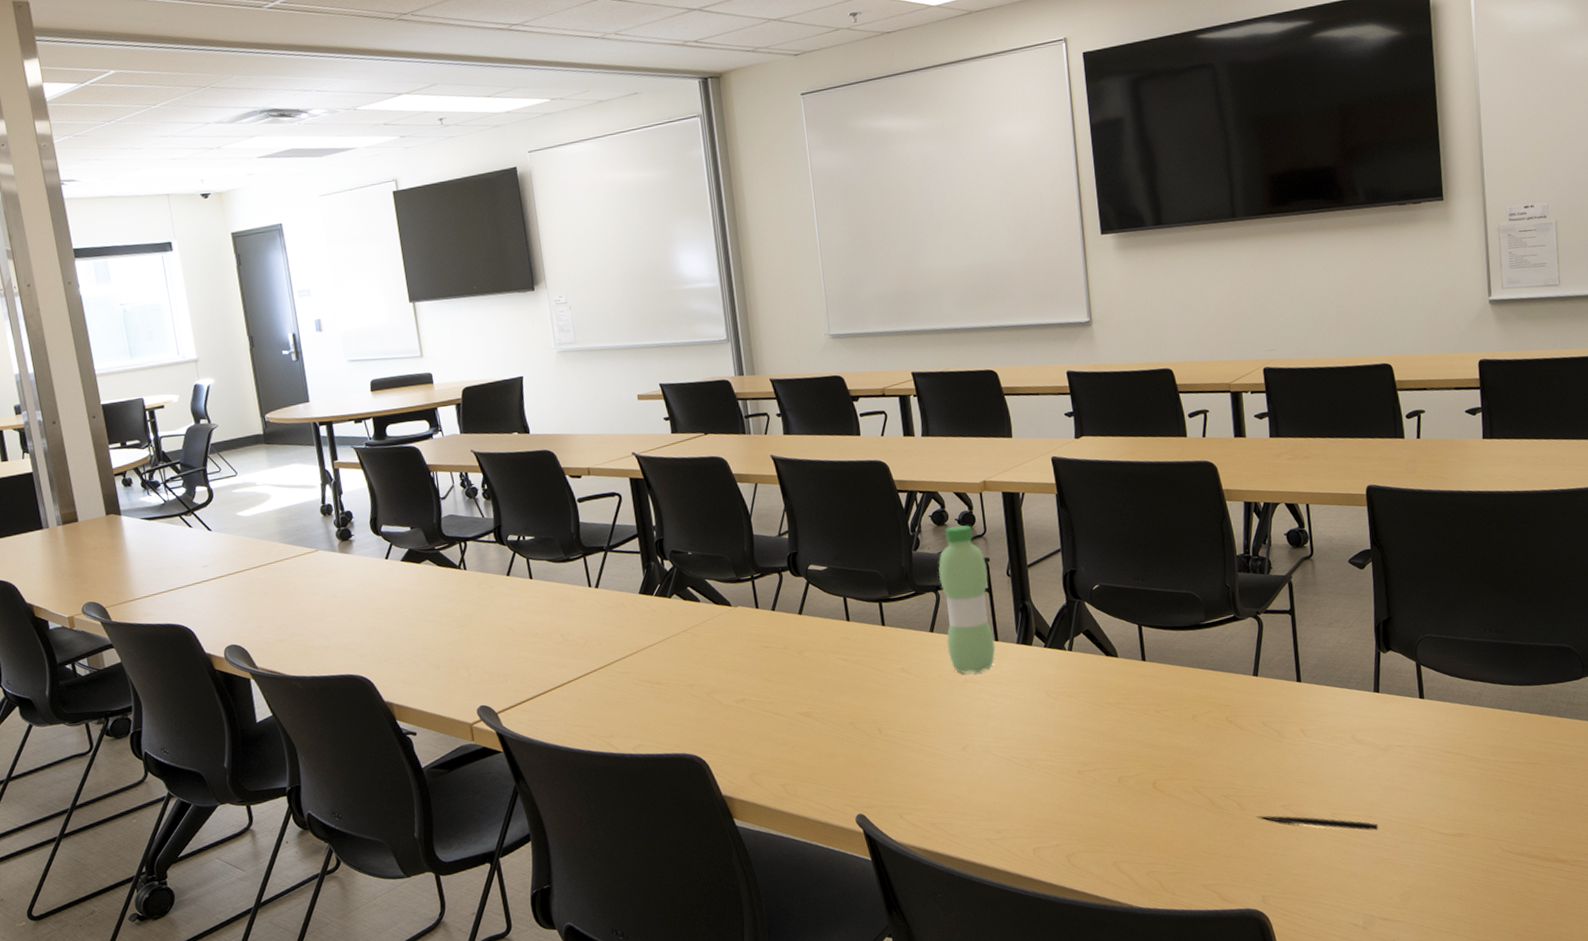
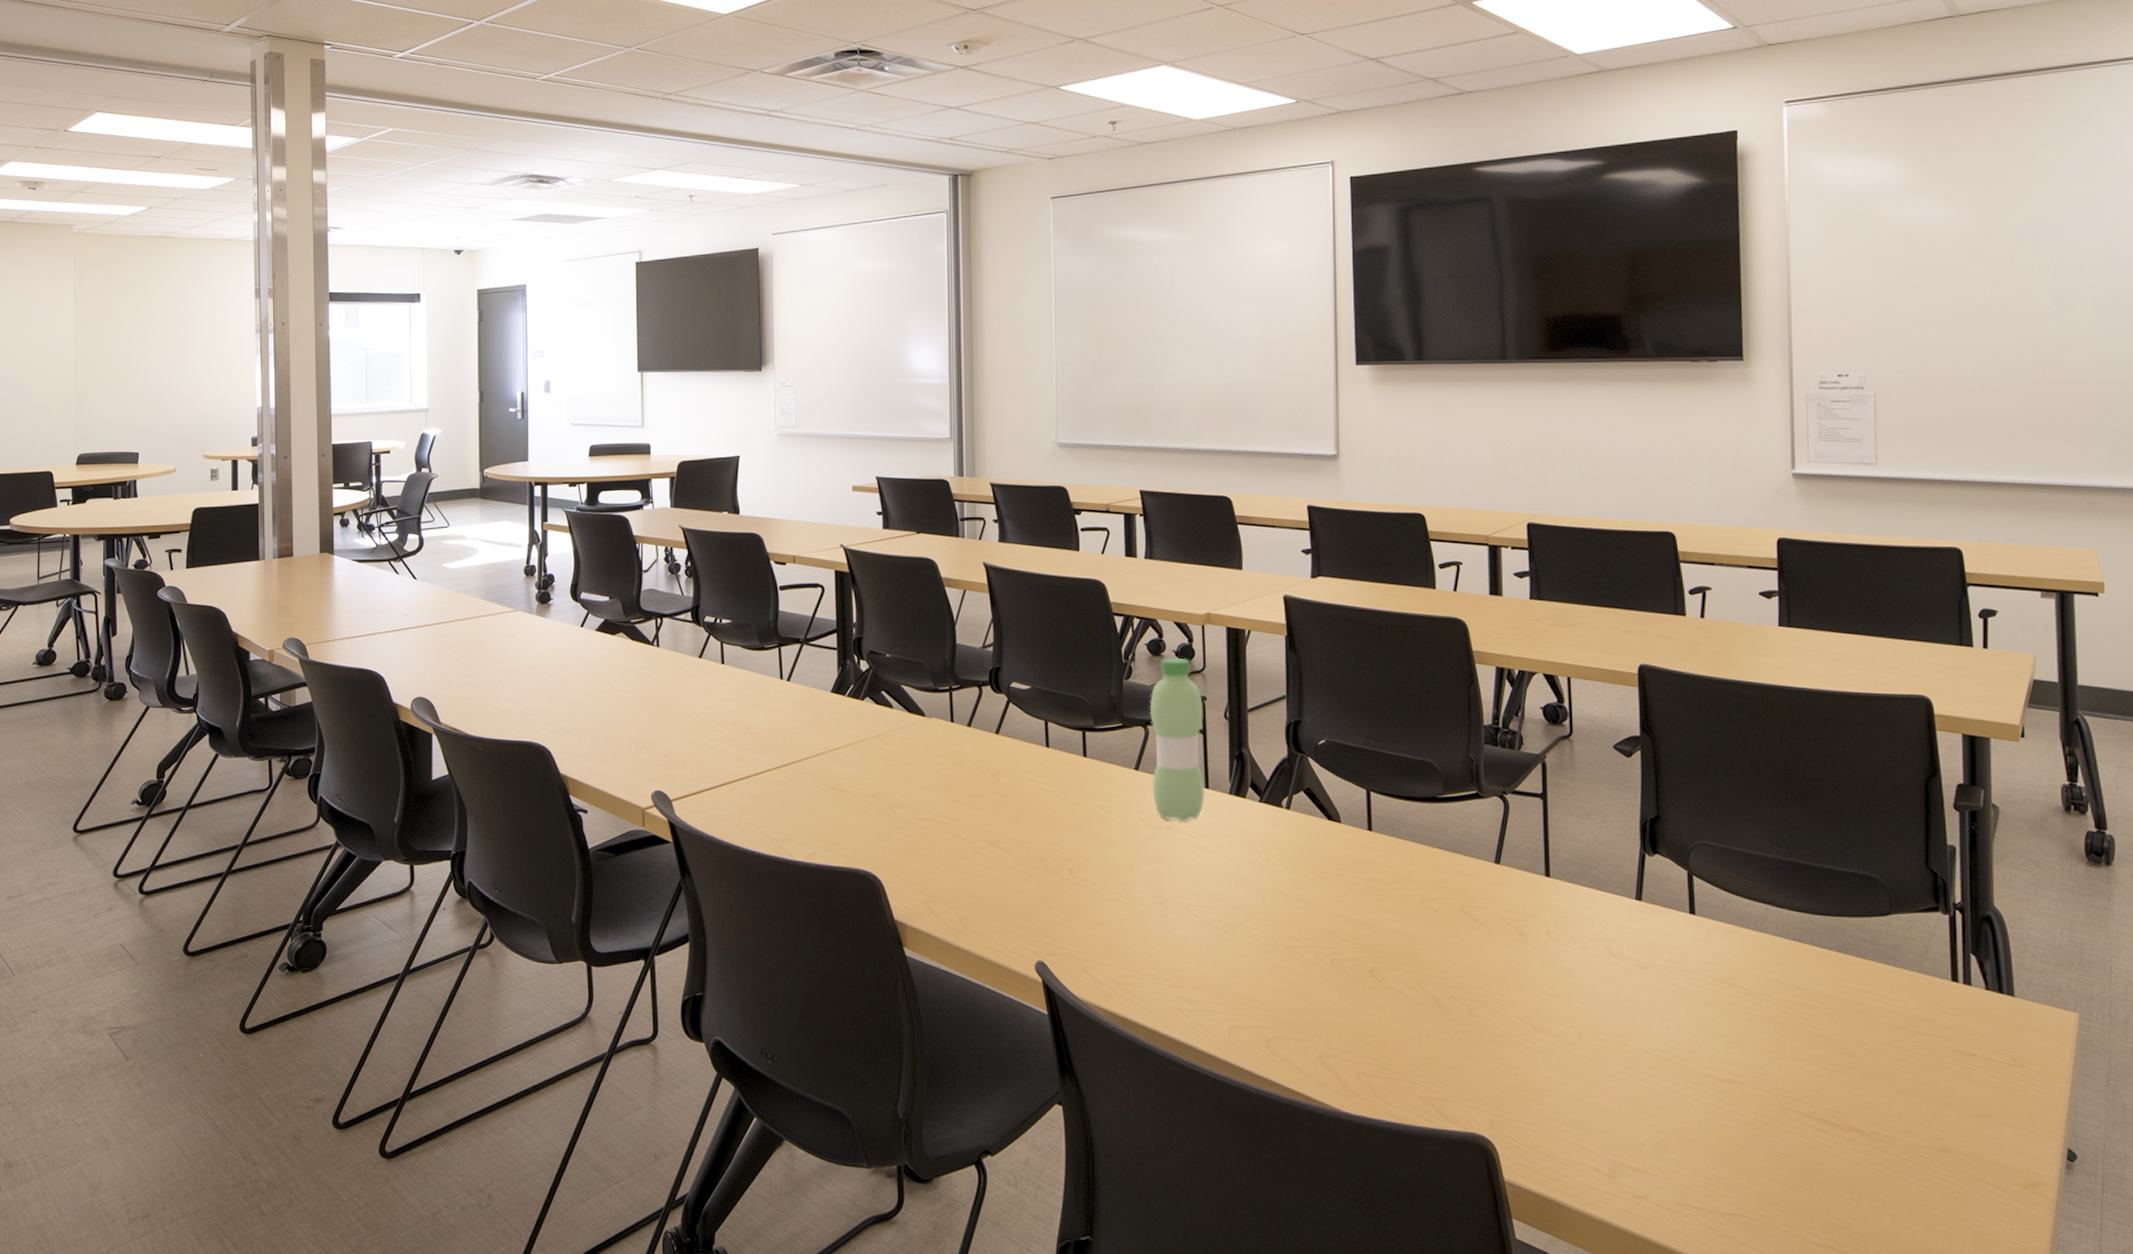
pen: present [1256,815,1379,831] -> none [1488,1025,1633,1062]

